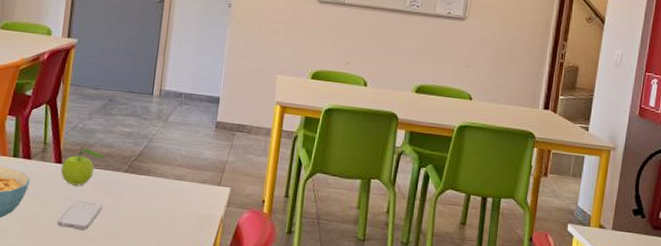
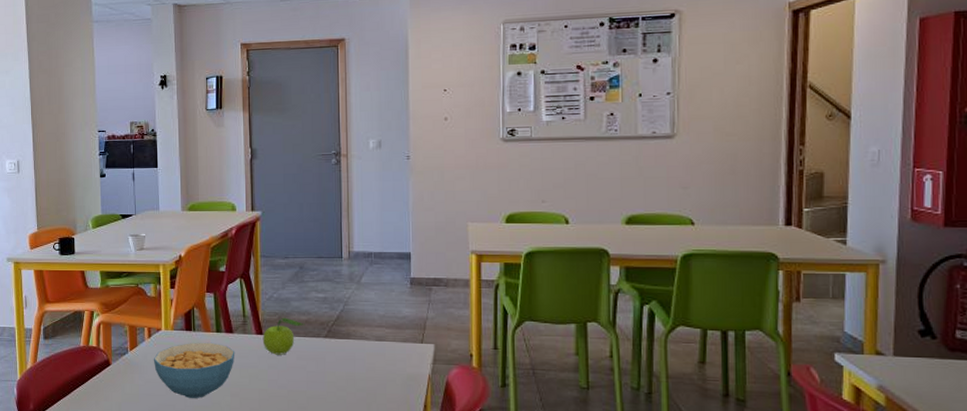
smartphone: present [58,201,103,230] -> none [267,370,308,397]

